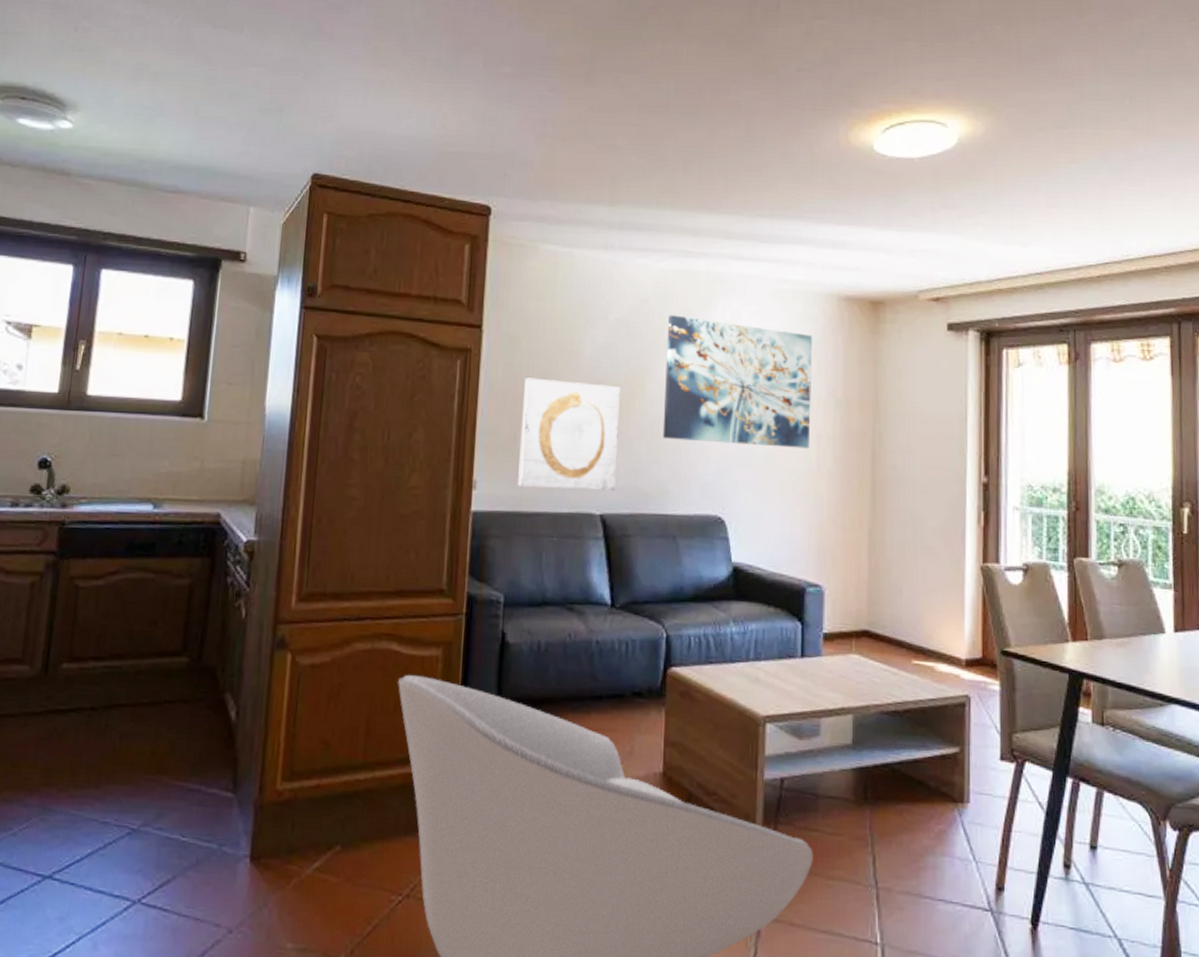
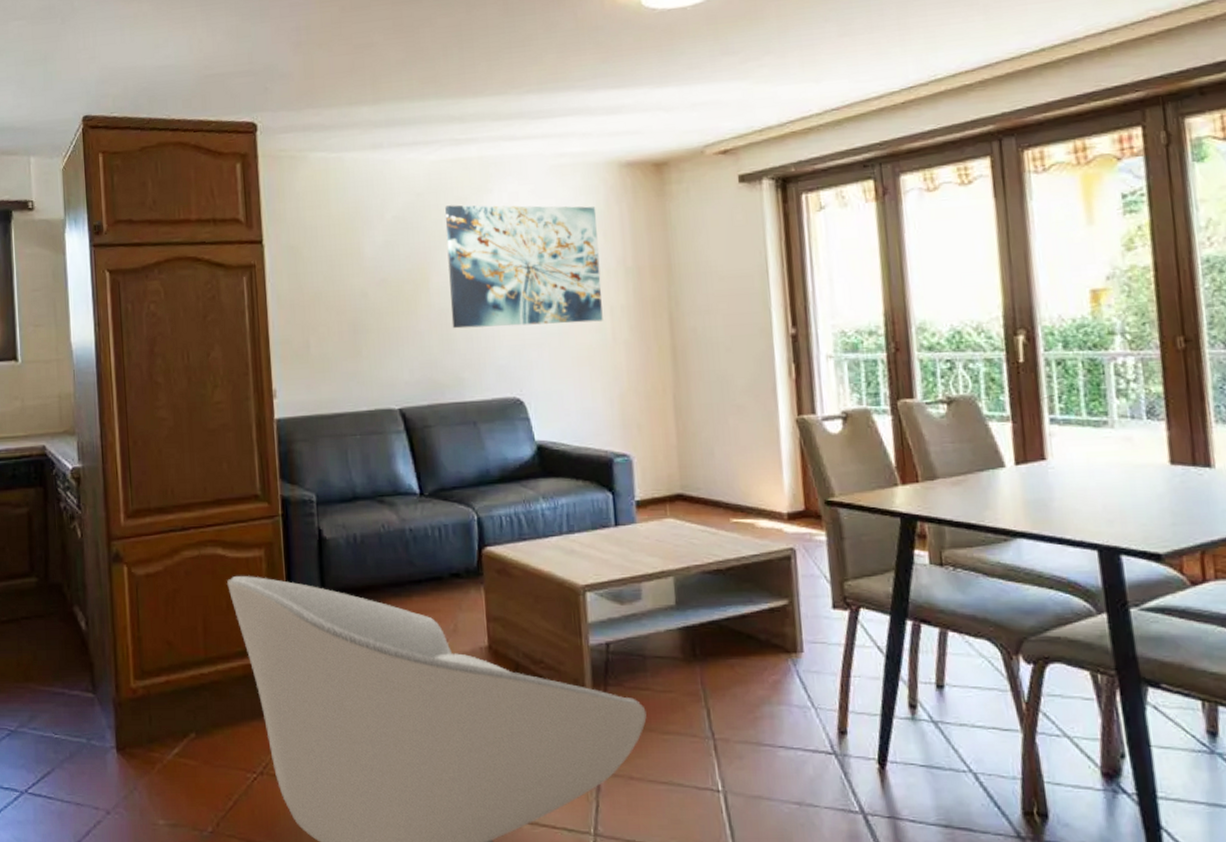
wall art: present [518,377,620,491] -> none [310,283,411,392]

